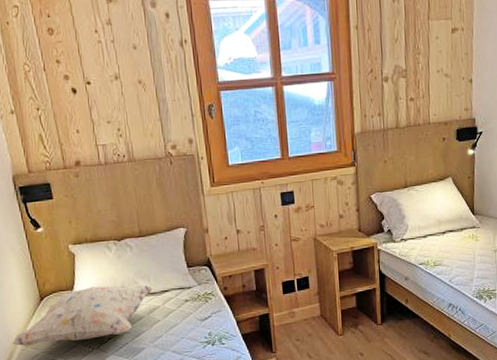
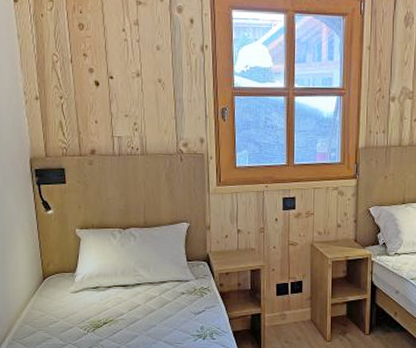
decorative pillow: present [11,286,154,347] -> none [10,271,153,324]

